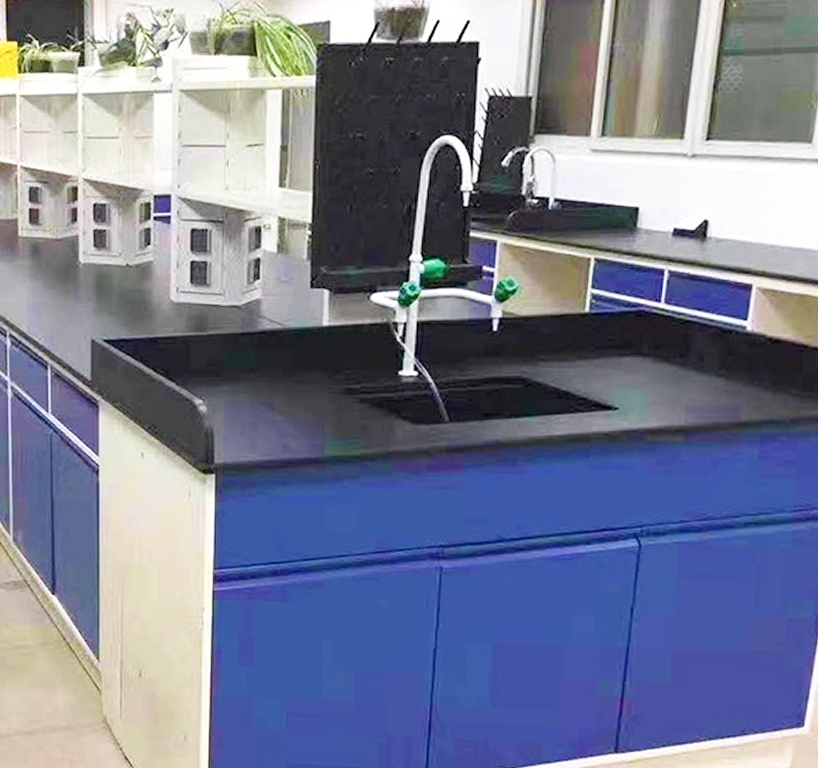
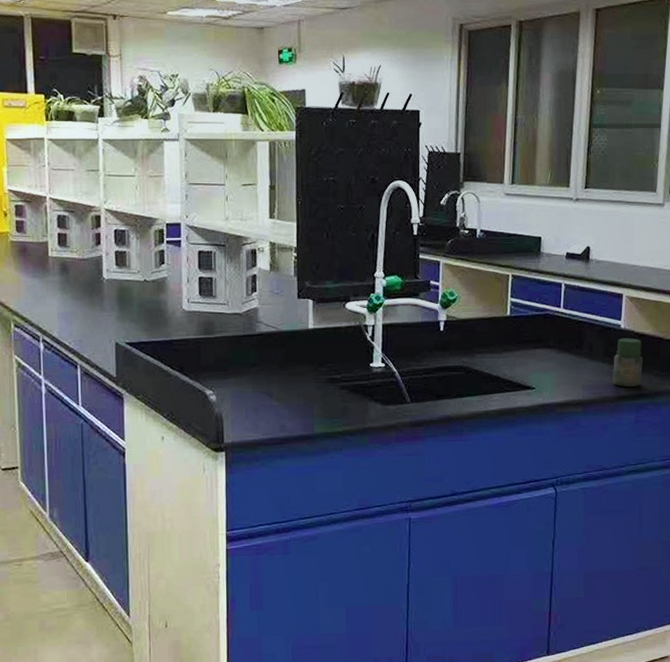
jar: none [729,344,776,412] -> present [612,338,643,388]

